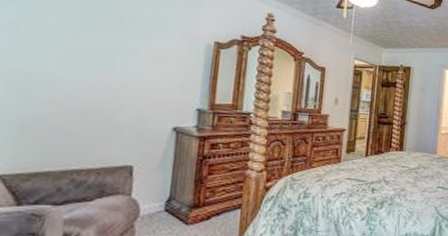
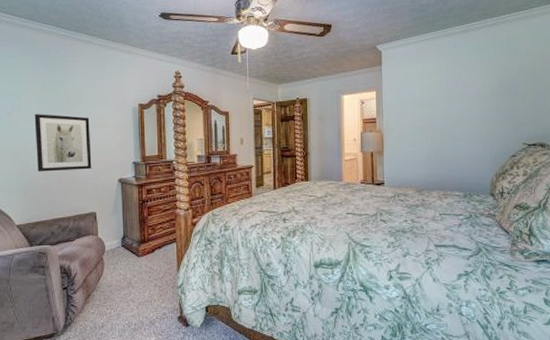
wall art: none [48,30,143,111] -> present [34,114,92,172]

